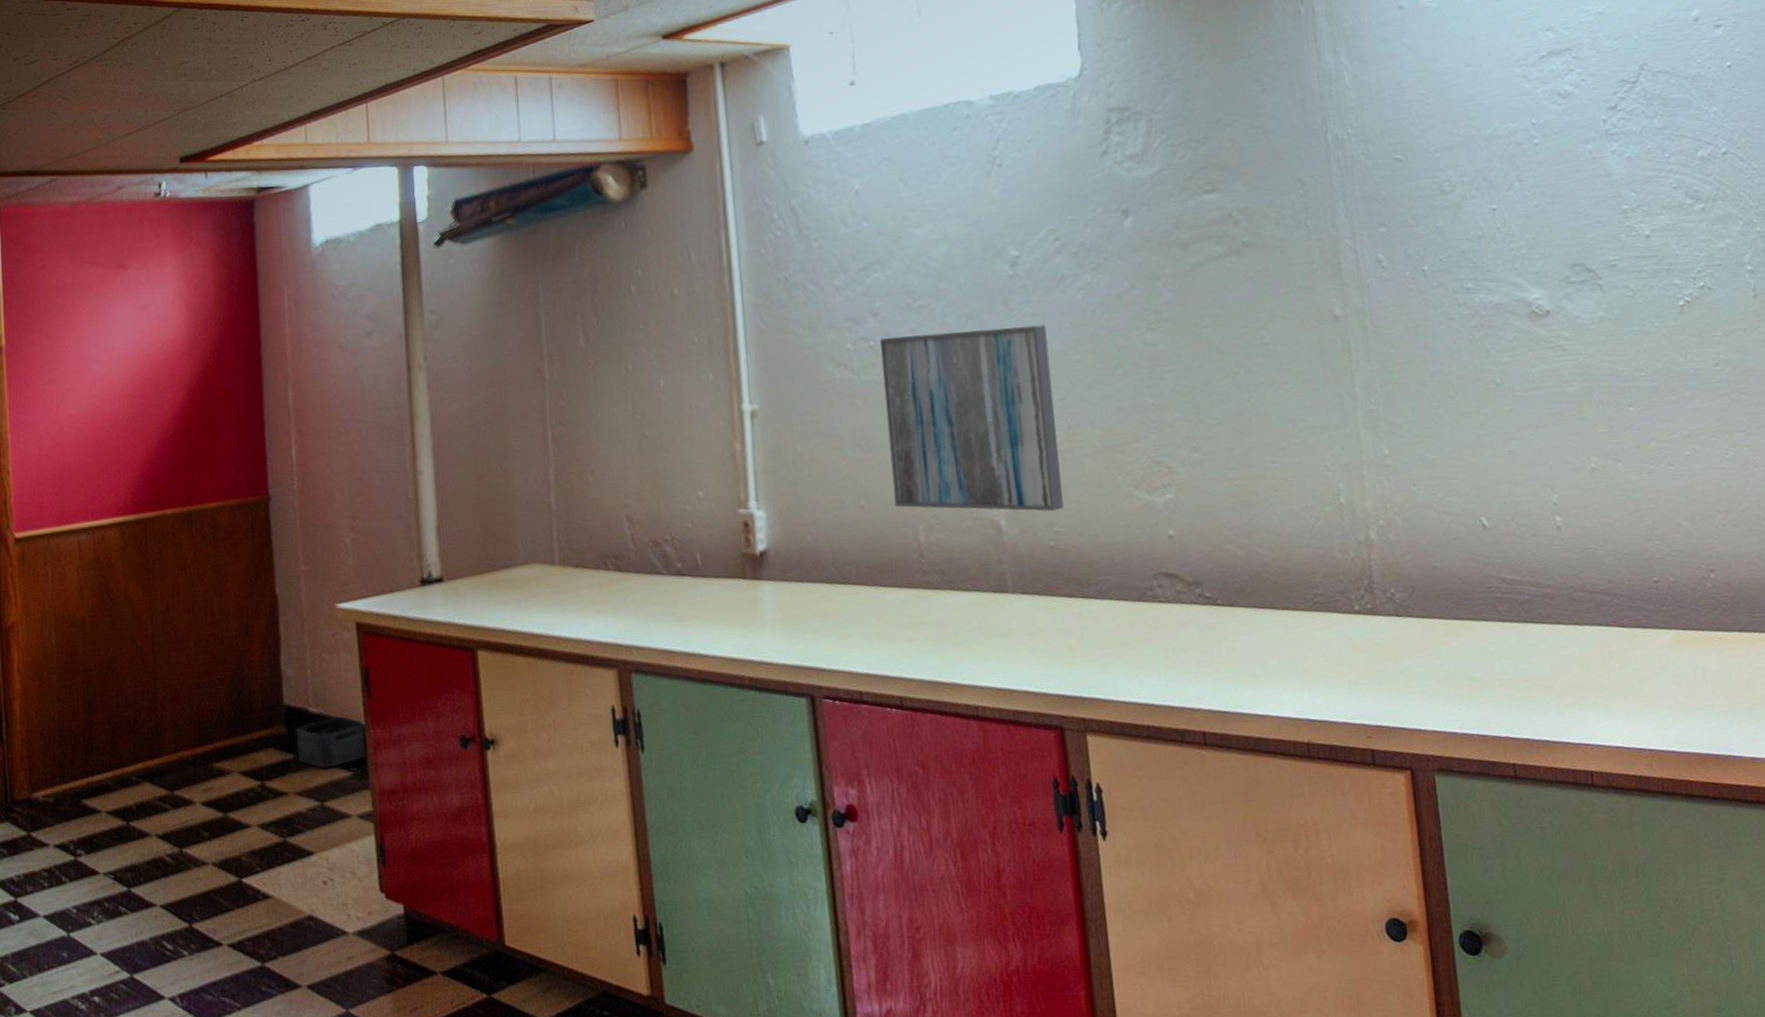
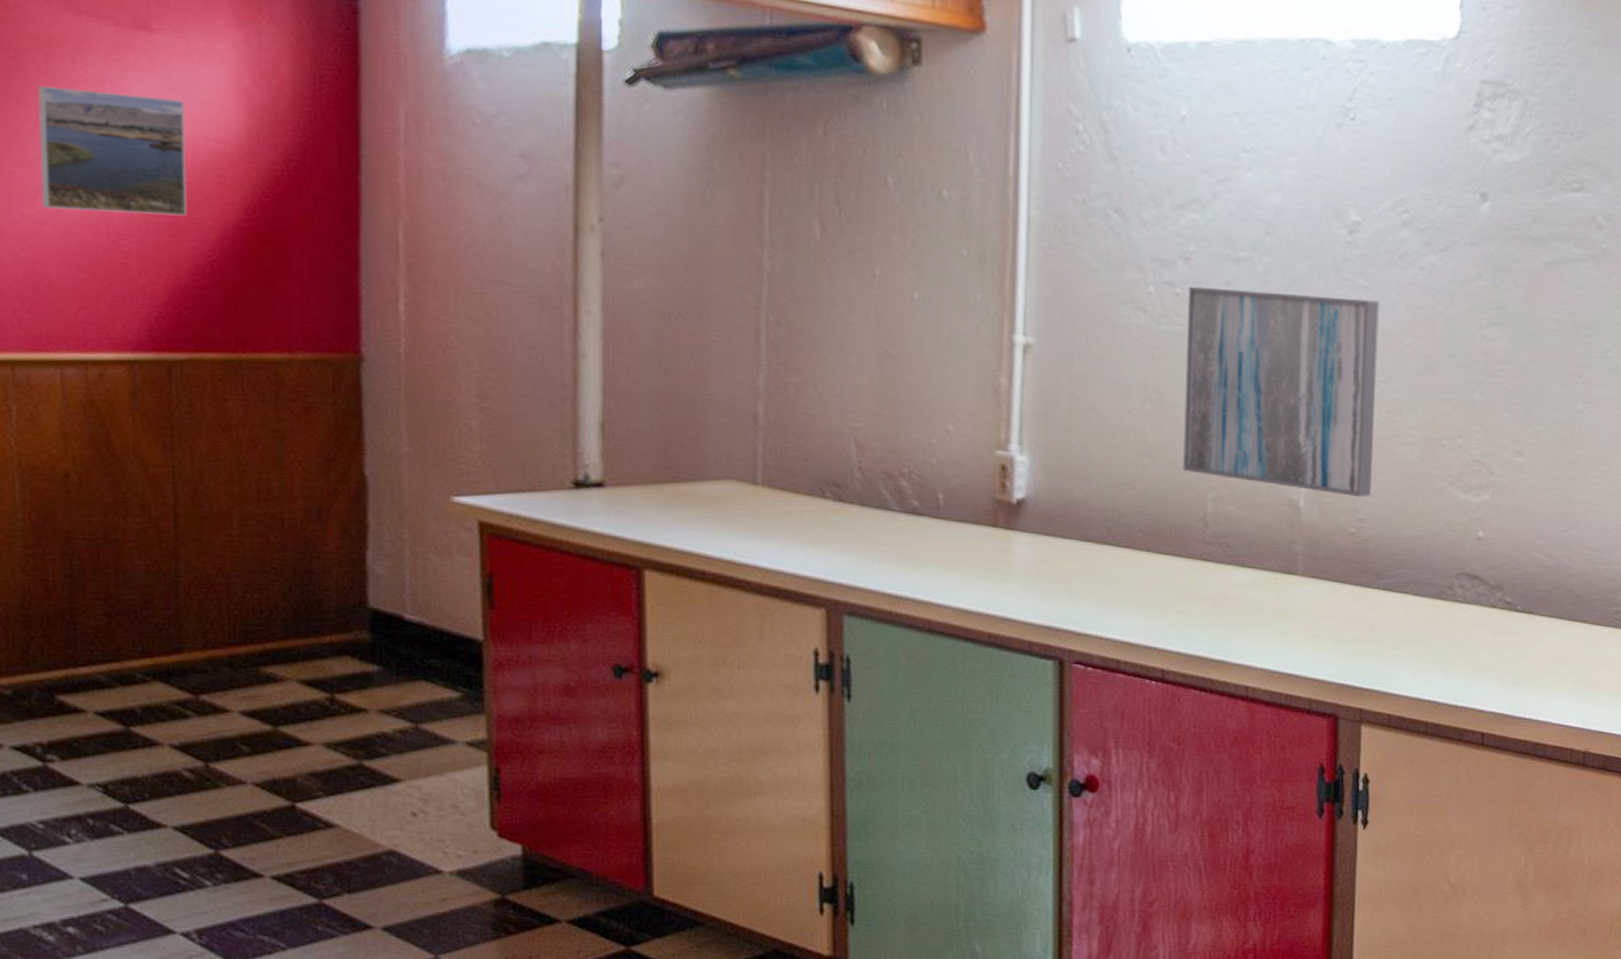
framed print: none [58,315,152,413] -> present [38,85,187,216]
storage bin: present [295,715,368,770] -> none [384,627,485,687]

